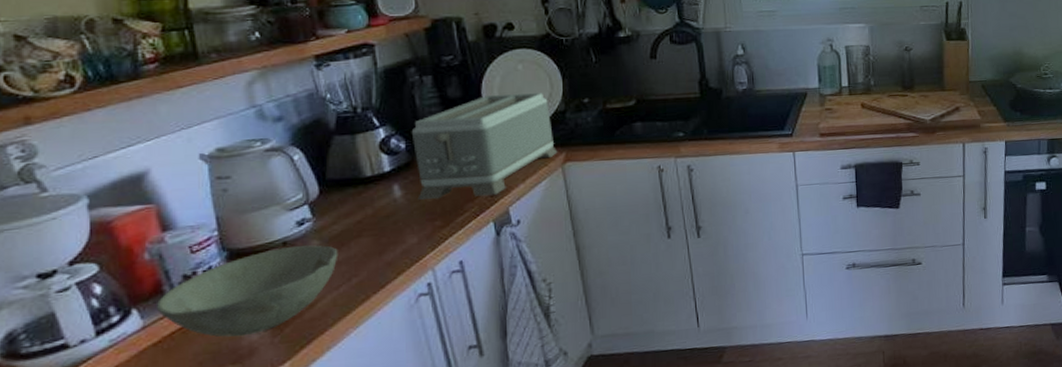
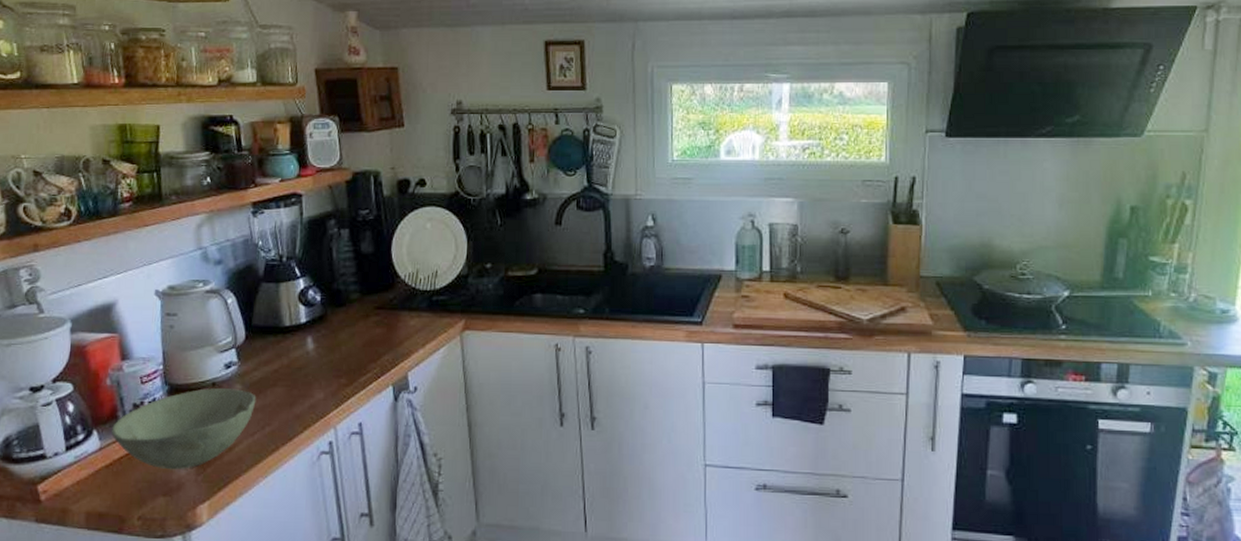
toaster: present [411,92,558,200] -> none [326,253,458,357]

